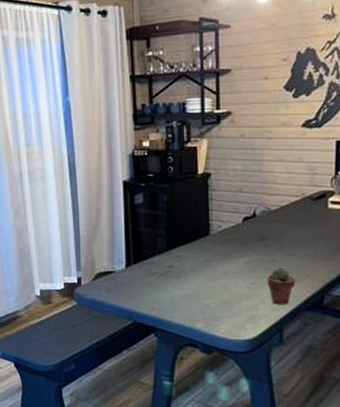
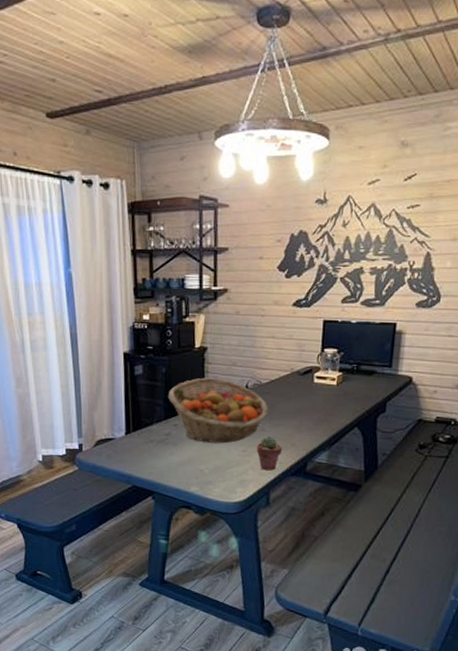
fruit basket: none [170,205,279,276] -> present [168,377,269,444]

